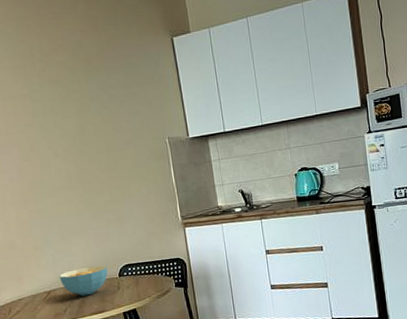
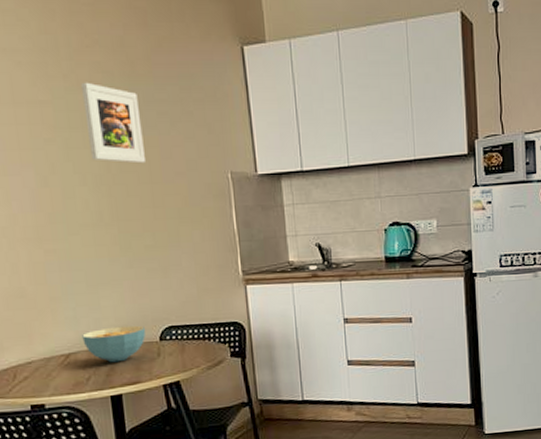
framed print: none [51,77,102,138] -> present [81,82,145,164]

